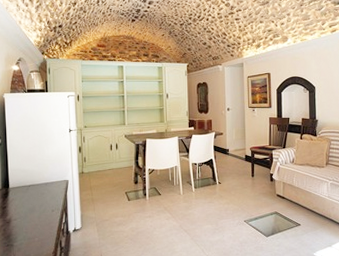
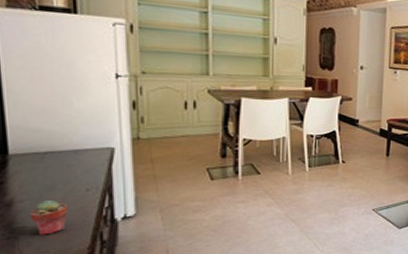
potted succulent: none [19,219,42,243] -> present [28,200,69,235]

